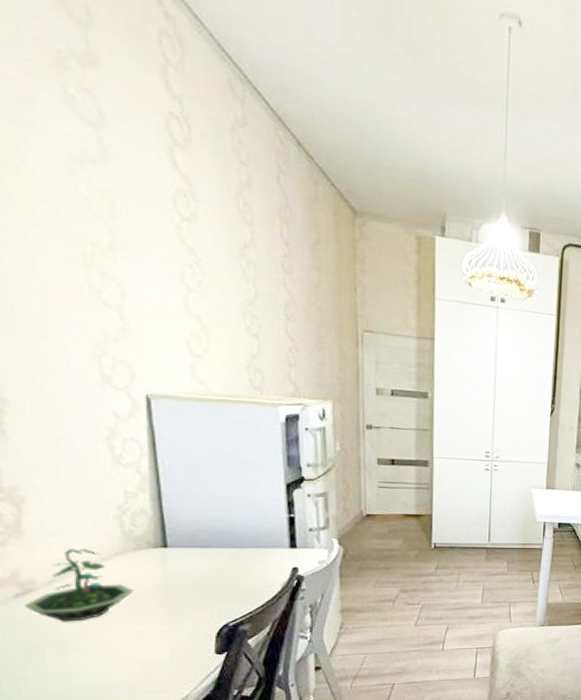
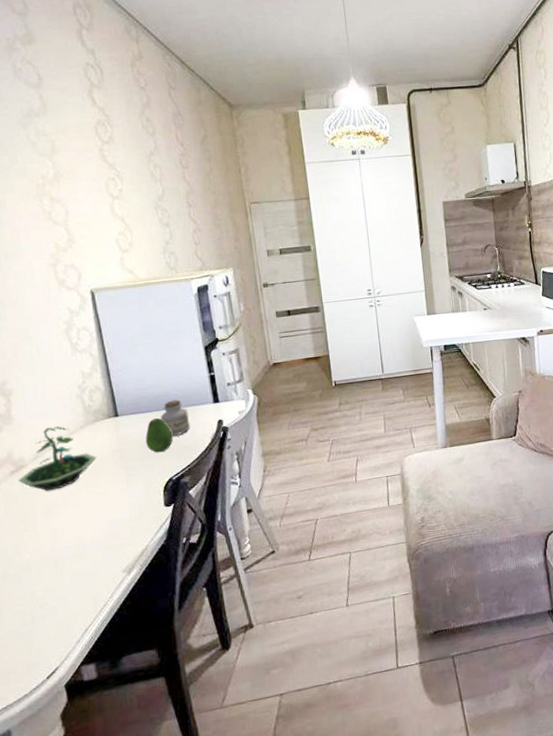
fruit: none [200,555,235,595] -> present [145,417,173,453]
jar: none [221,538,257,579] -> present [160,399,190,437]

